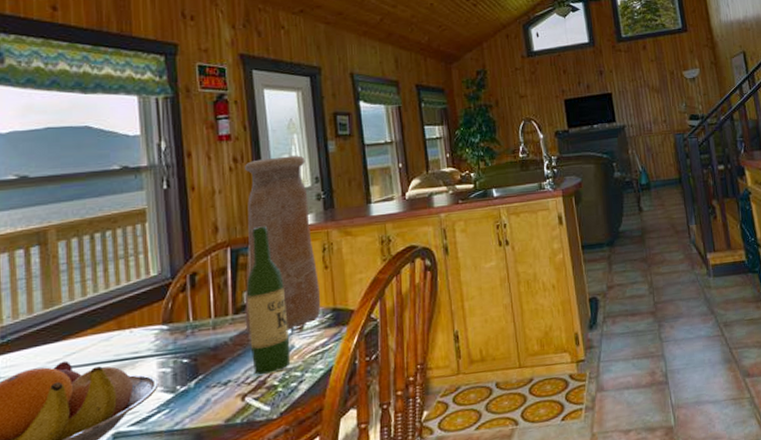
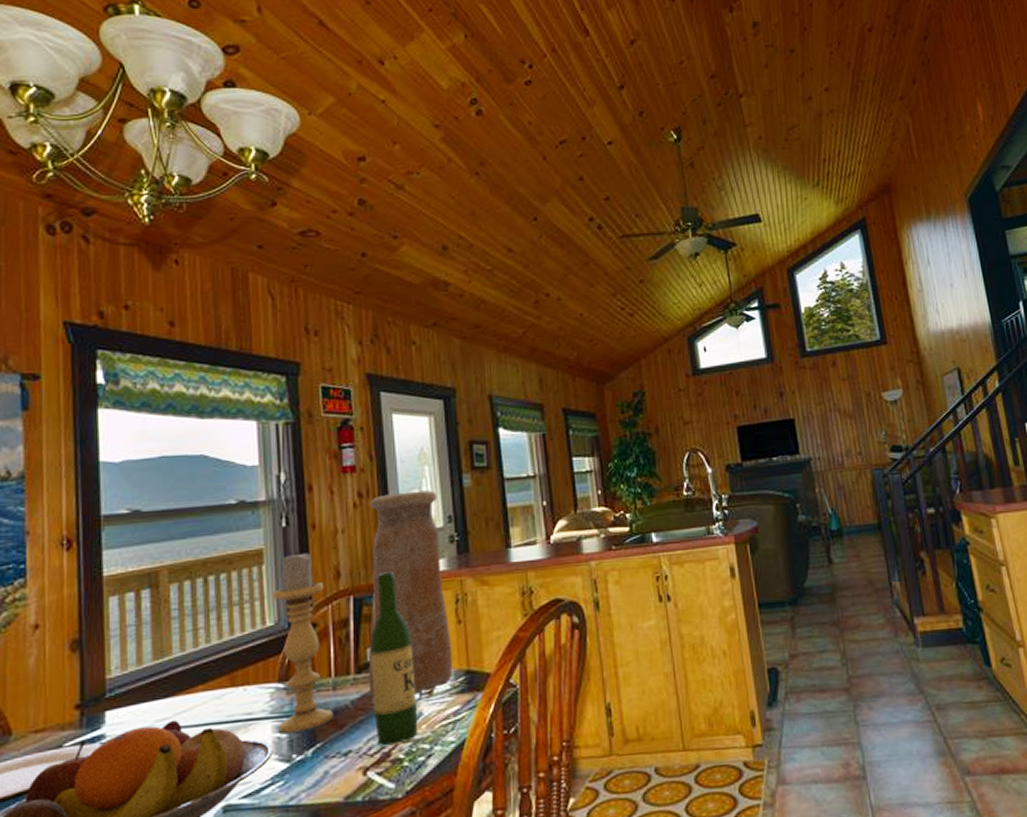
candle holder: none [156,210,214,369] -> present [273,552,333,734]

